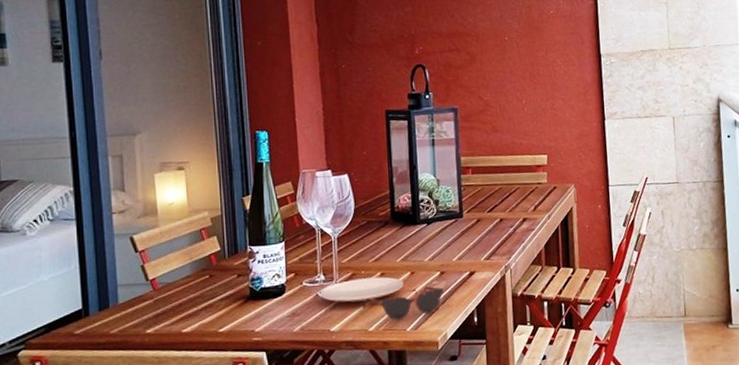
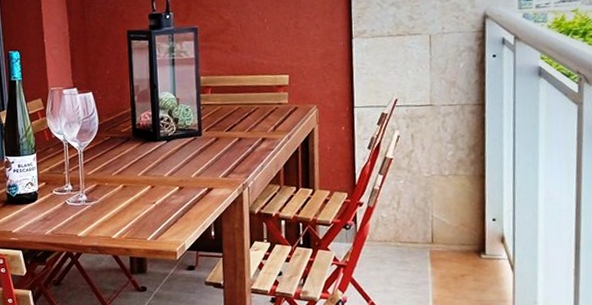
plate: present [320,276,404,303] -> none [68,189,145,211]
sunglasses: present [362,286,444,321] -> none [106,200,182,231]

